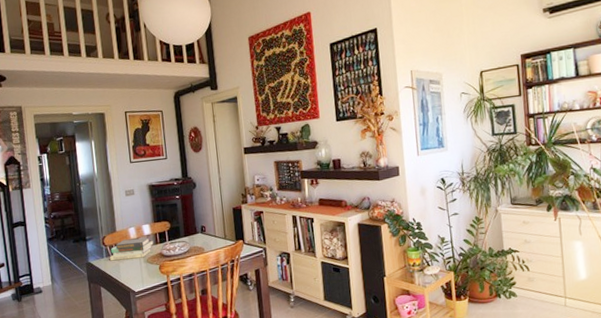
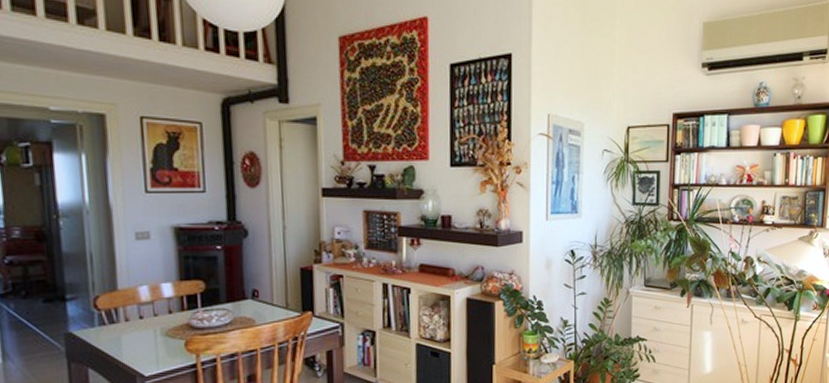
books: present [110,237,154,261] -> none [106,300,178,332]

